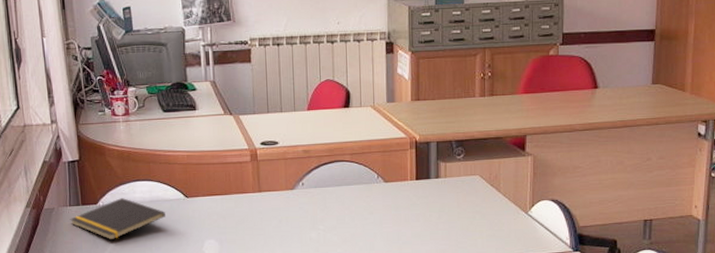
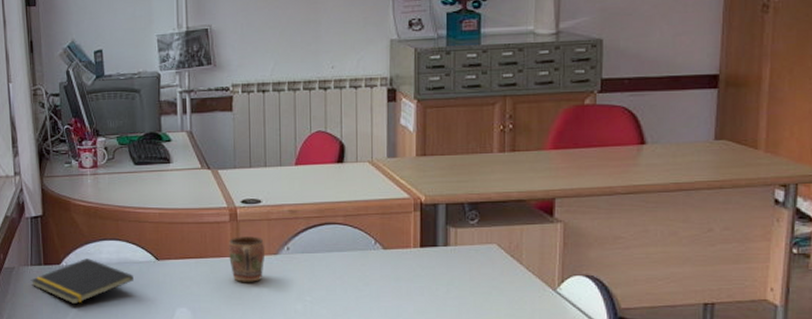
mug: none [250,174,283,215] -> present [228,236,266,282]

